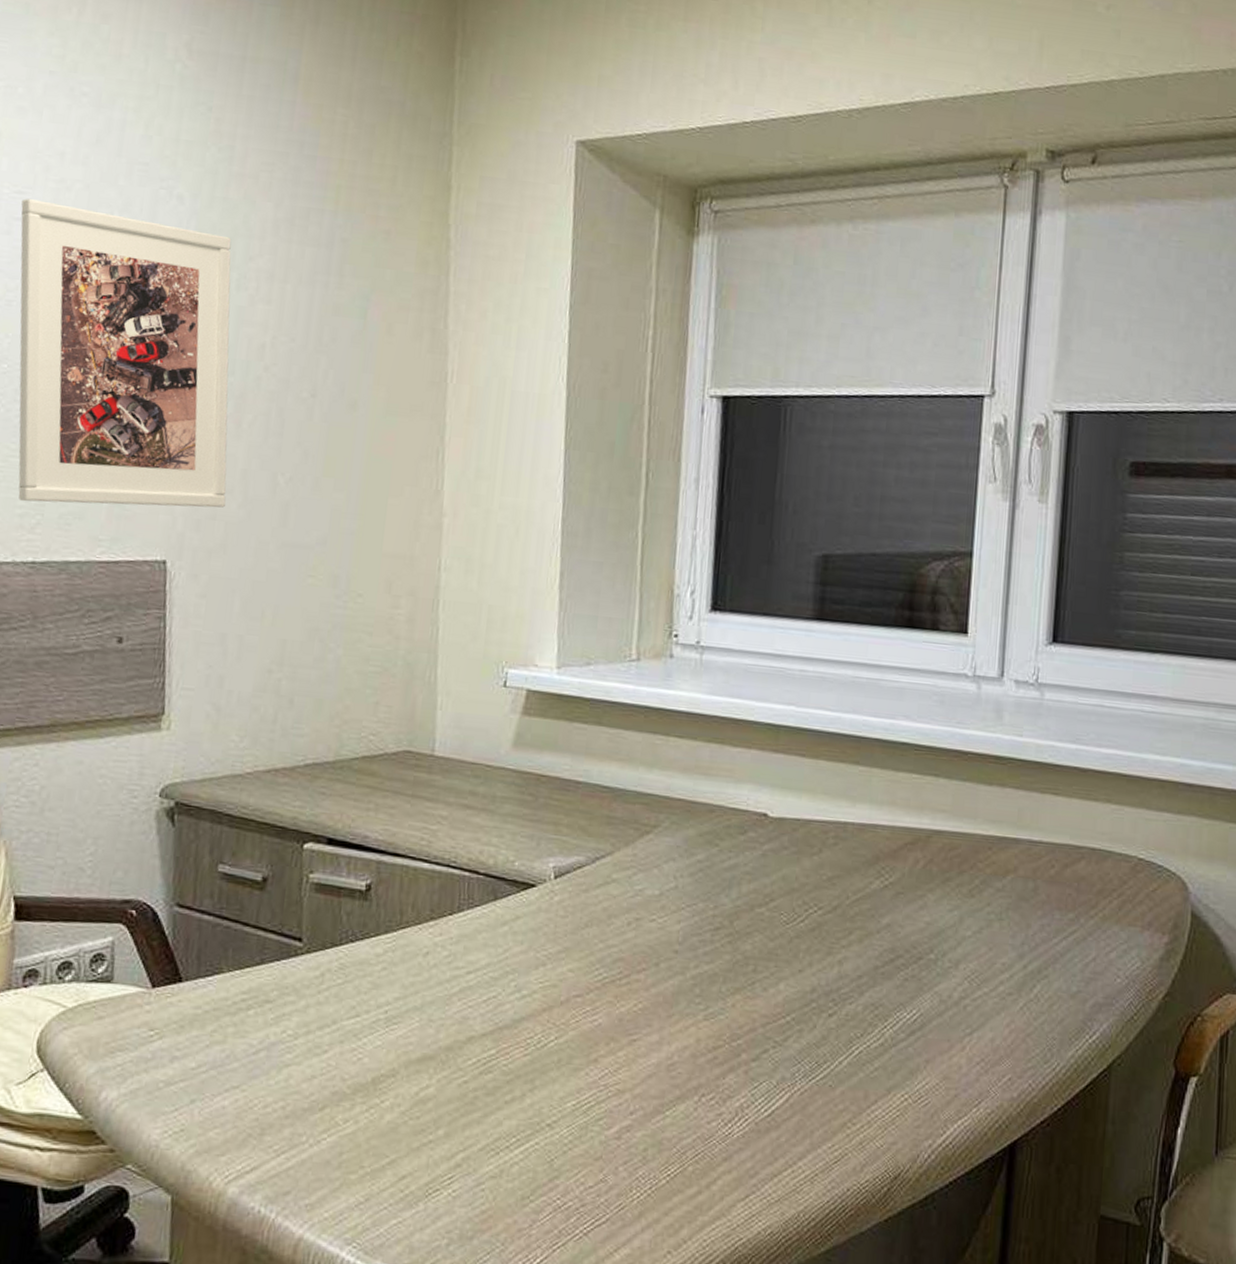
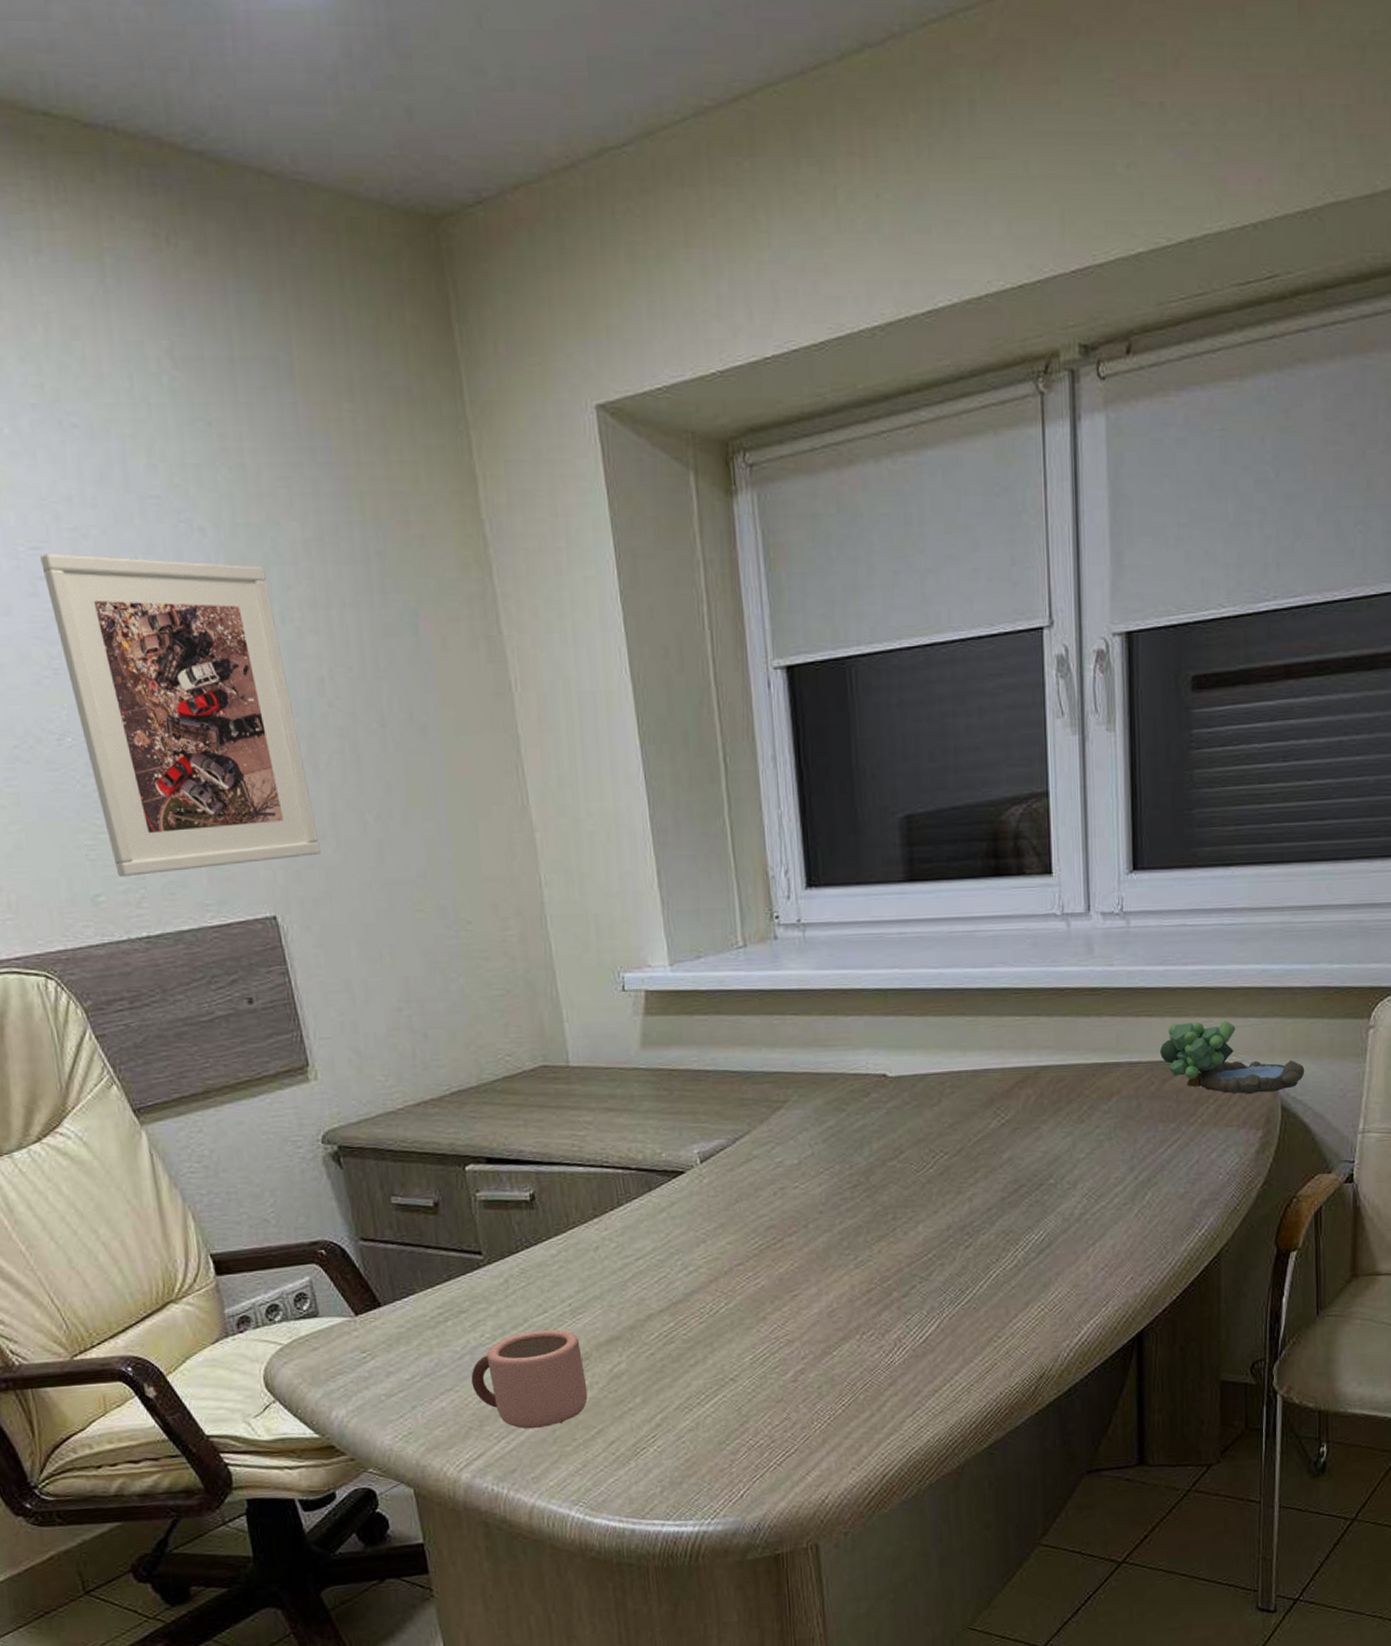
mug: none [261,1035,389,1148] -> present [471,1329,588,1429]
plant: none [1063,806,1220,896] -> present [1159,1021,1305,1095]

